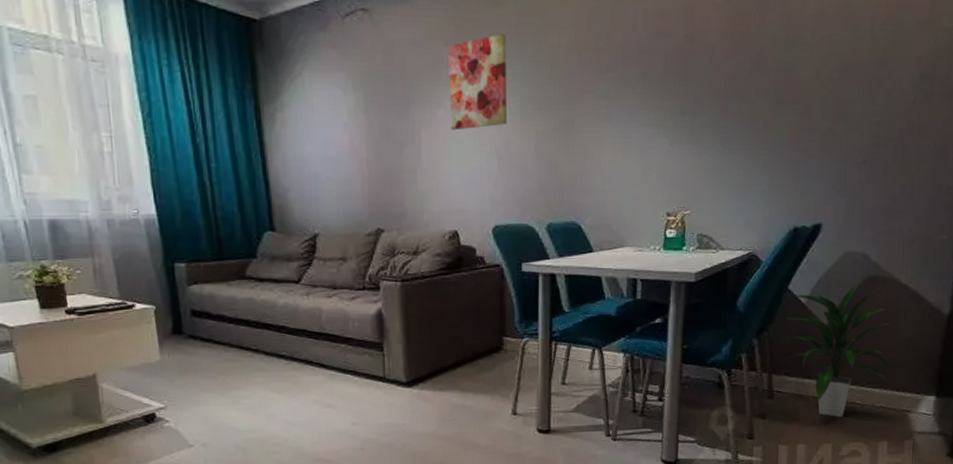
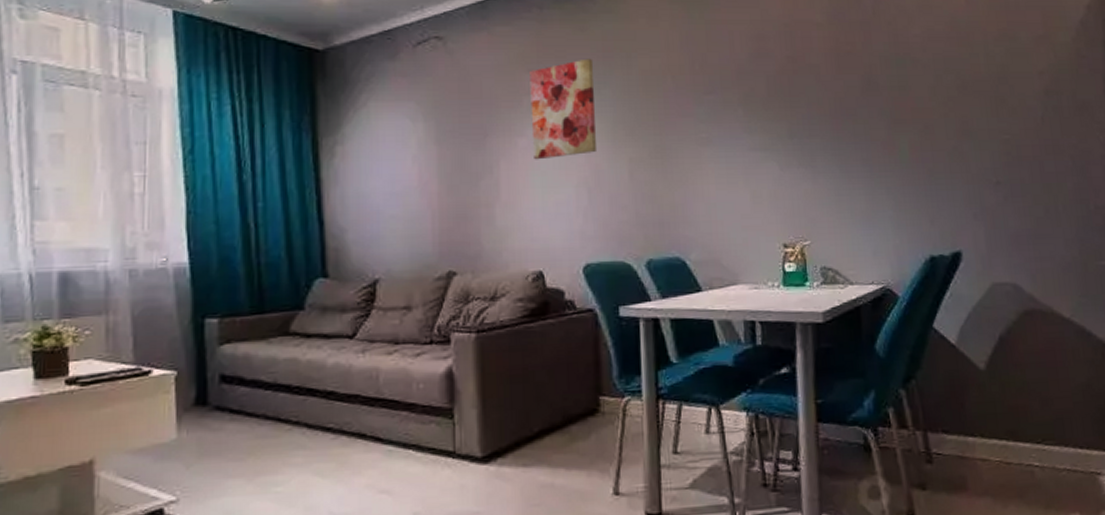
indoor plant: present [784,283,892,418] -> none [936,319,1070,485]

